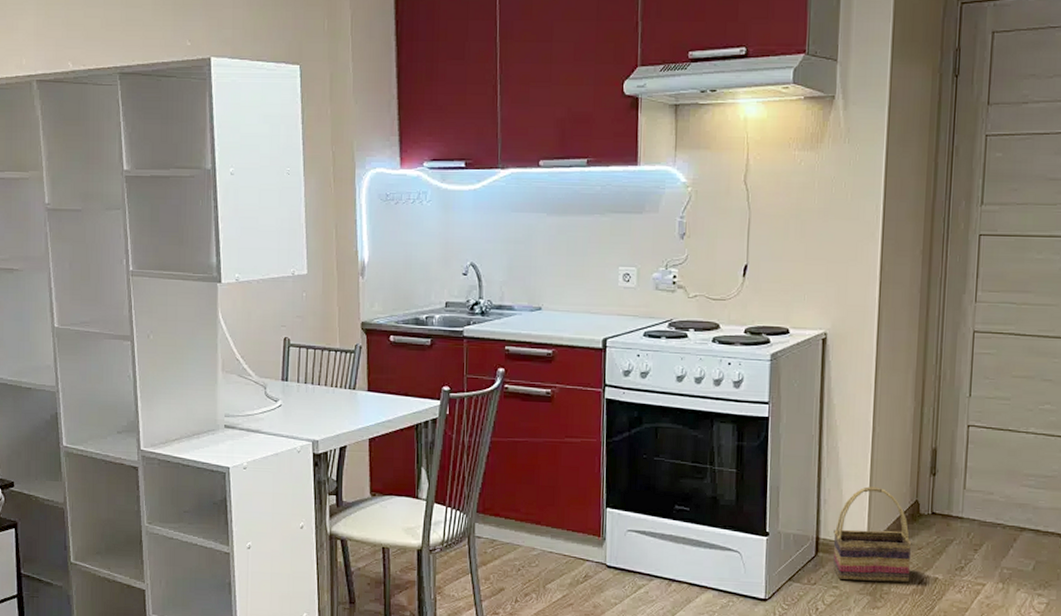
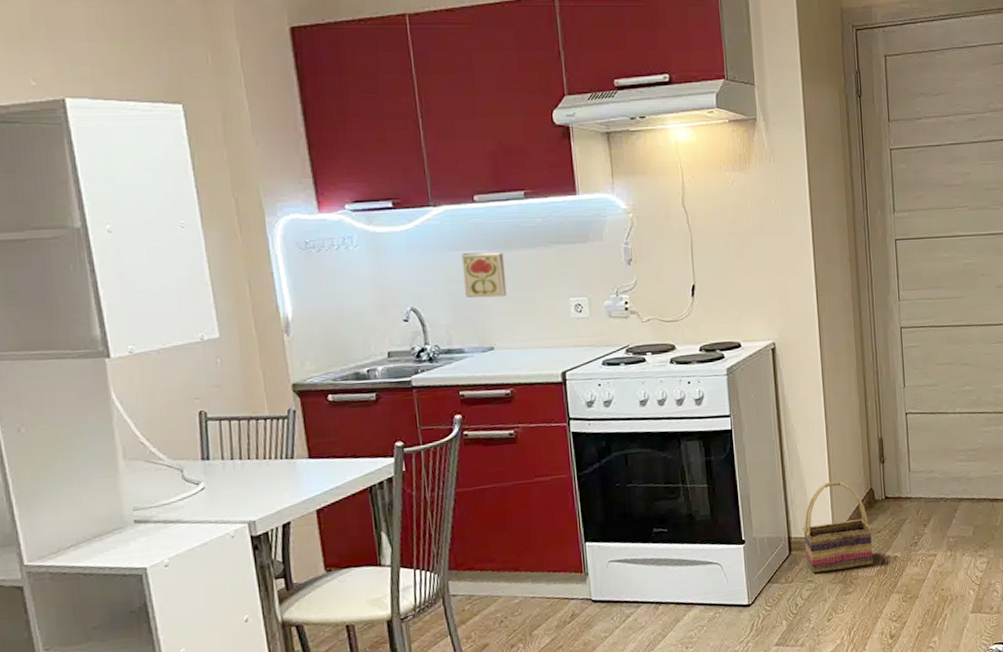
decorative tile: none [520,215,561,260] -> present [461,252,507,298]

